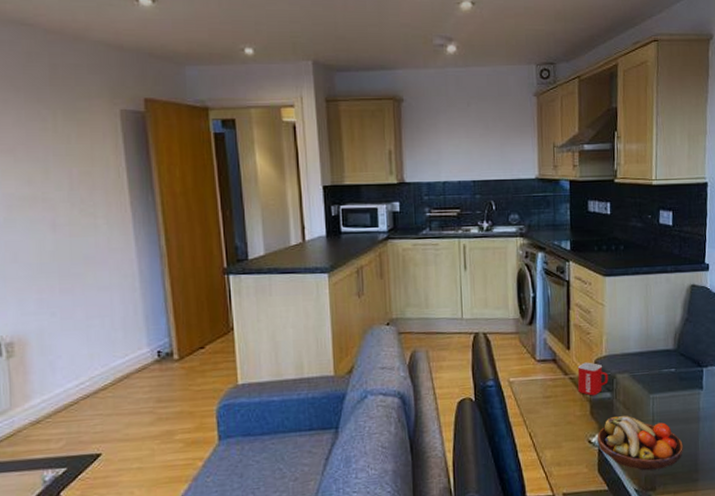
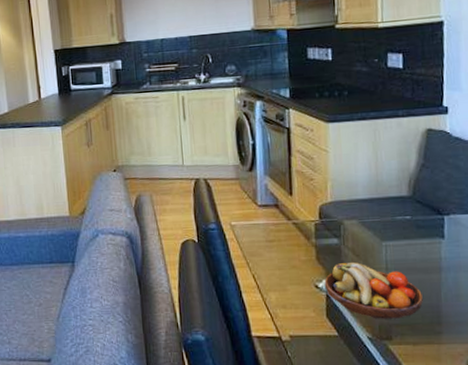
mug: present [577,362,609,396] -> none [301,208,335,242]

